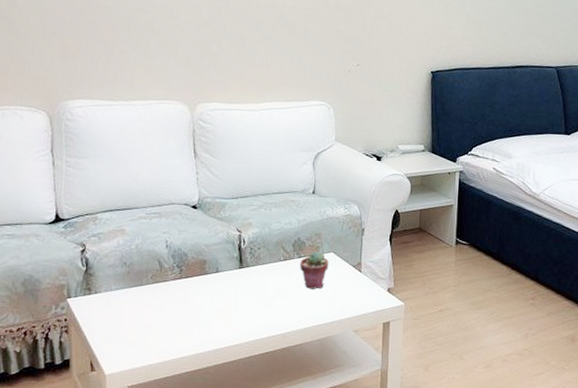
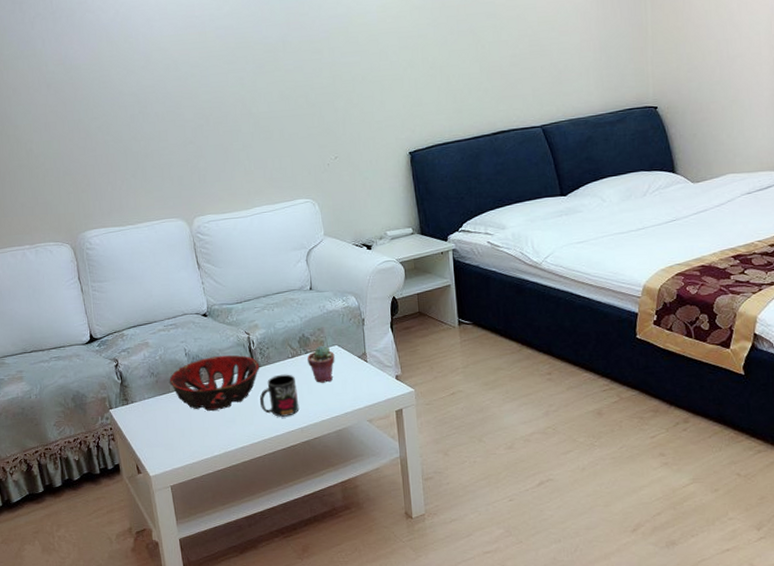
decorative bowl: none [143,251,248,309] -> present [169,355,260,411]
mug: none [242,277,285,321] -> present [259,374,300,417]

